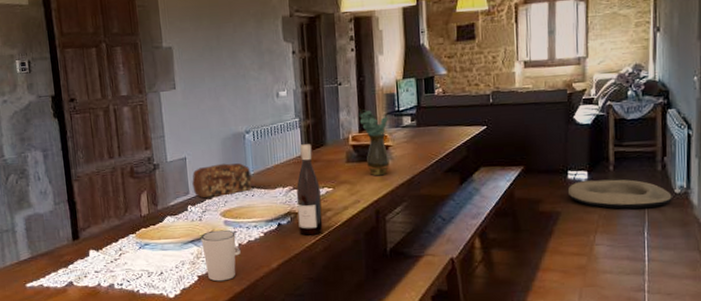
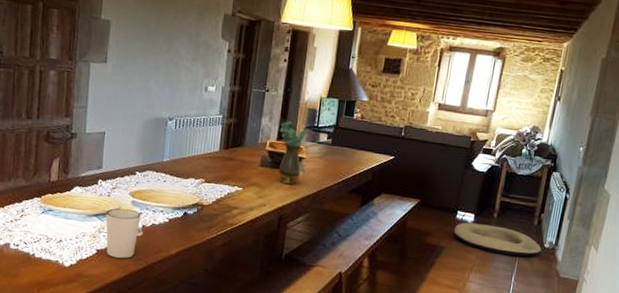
bread loaf: present [192,163,252,199] -> none [106,144,167,177]
bottle: present [296,143,323,236] -> none [203,140,231,230]

